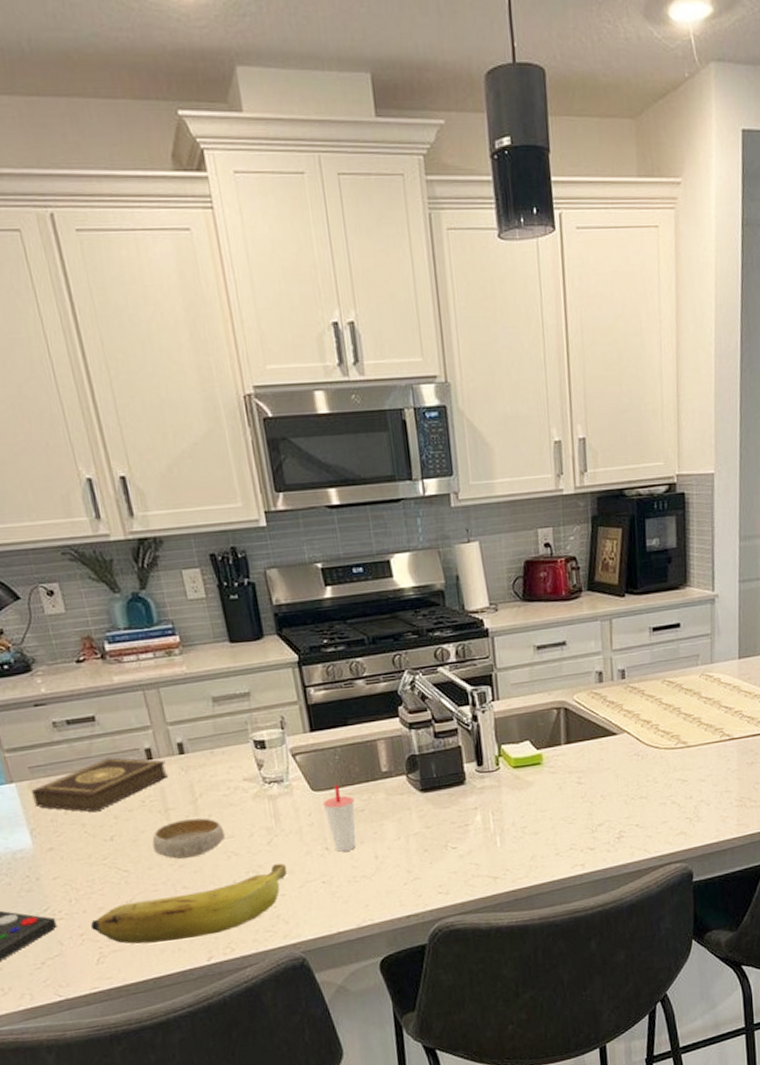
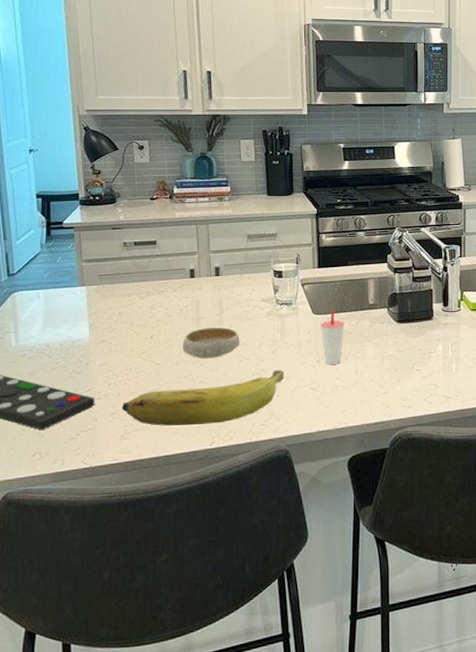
book: present [31,757,168,813] -> none [97,273,204,315]

